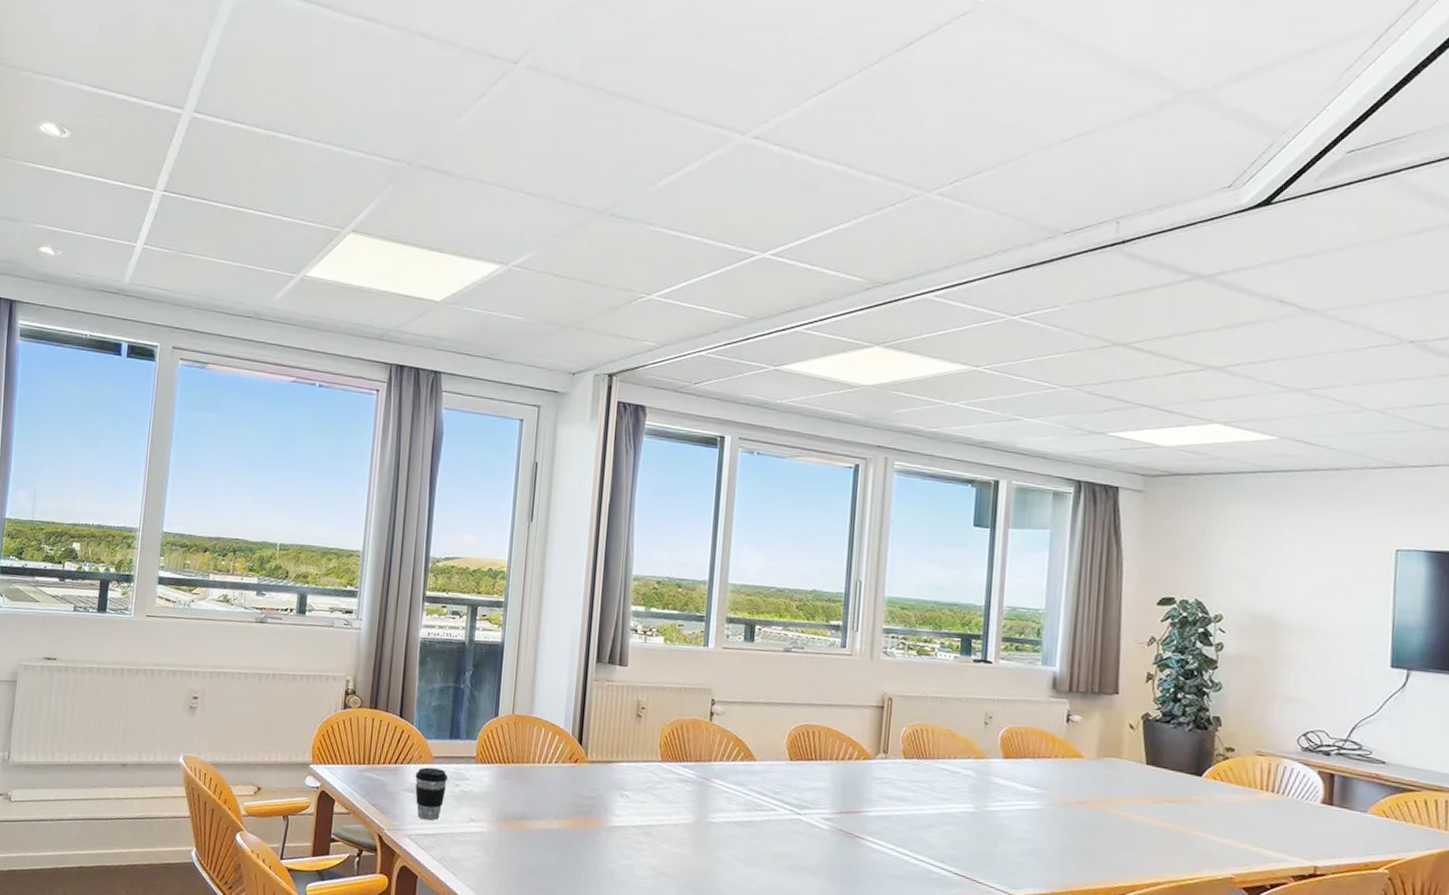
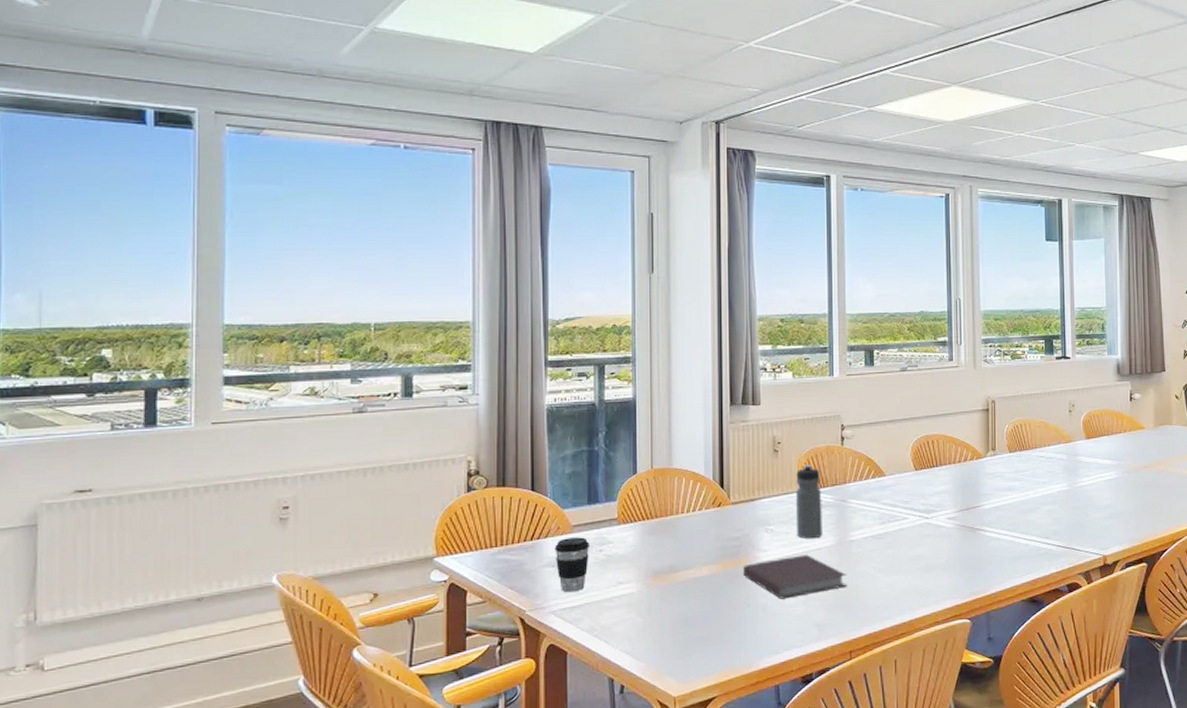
notebook: none [594,826,703,870] -> present [743,554,848,599]
water bottle: none [653,734,684,813] -> present [795,464,822,539]

